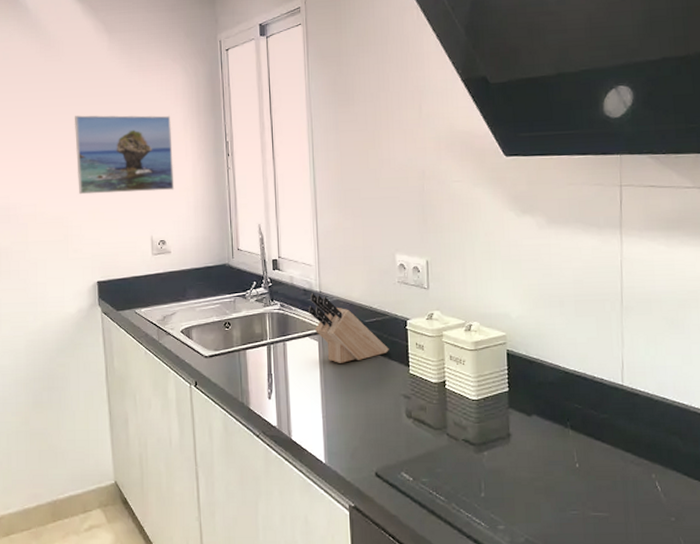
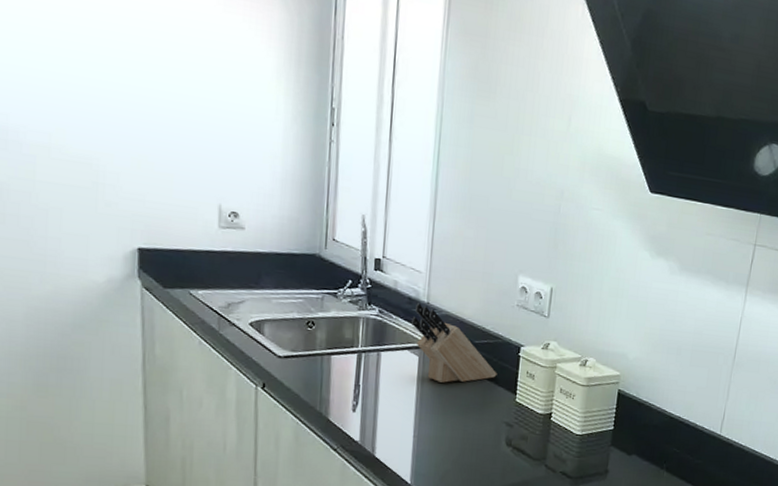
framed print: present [75,115,175,195] -> none [117,26,260,153]

